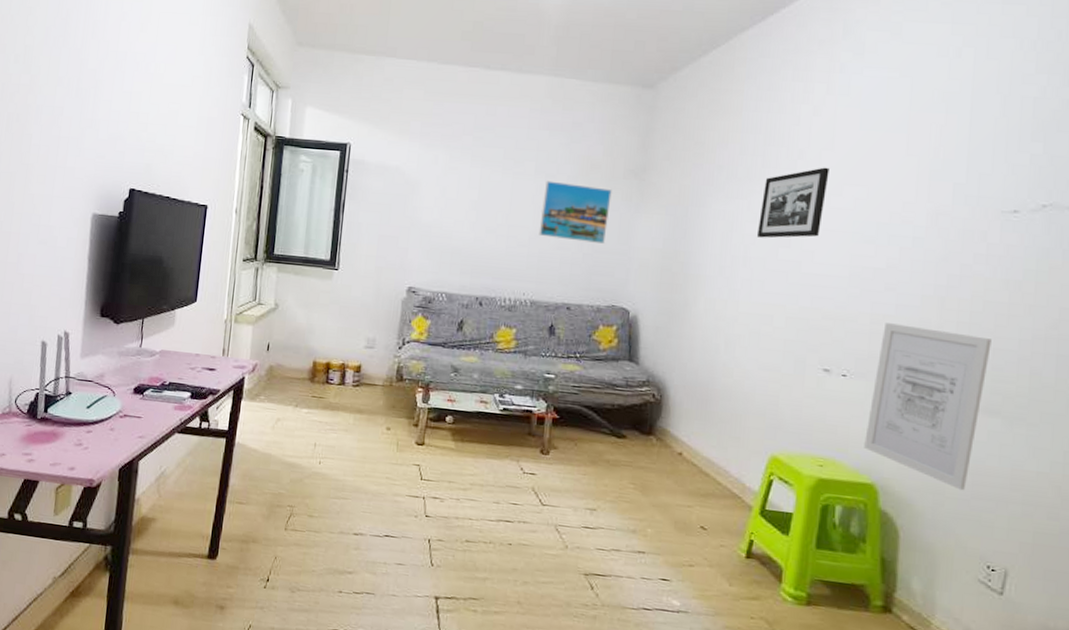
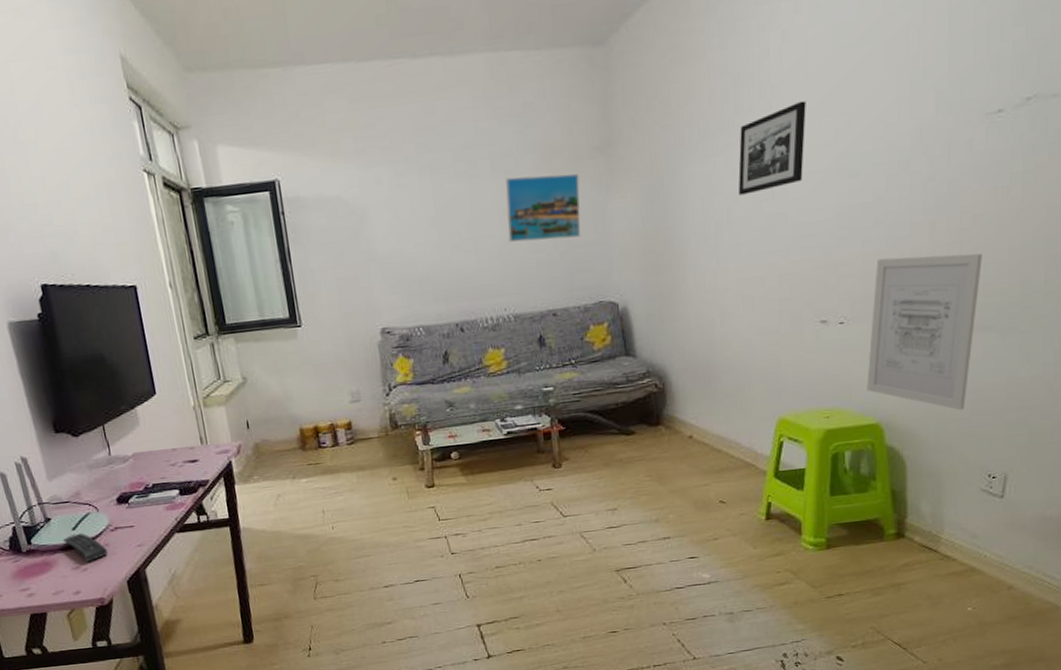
remote control: none [75,412,112,442] -> present [62,533,109,563]

